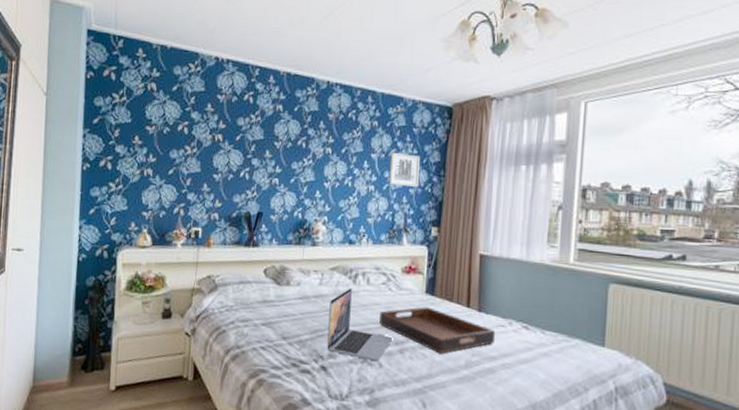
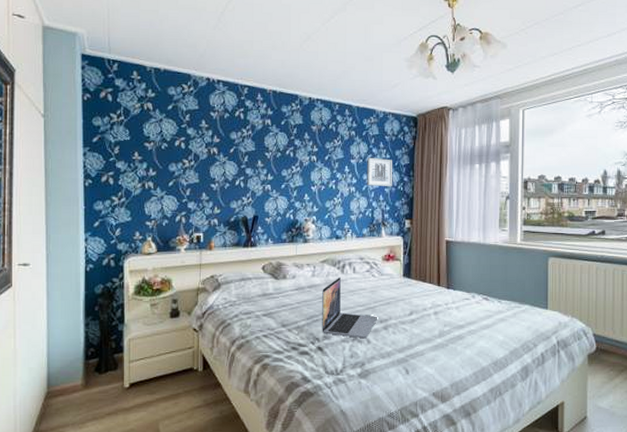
serving tray: present [379,307,496,354] -> none [366,288,462,327]

